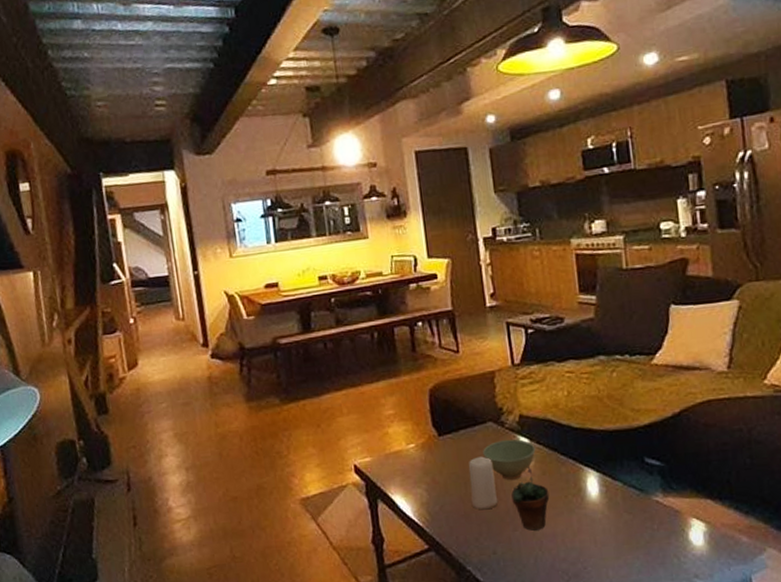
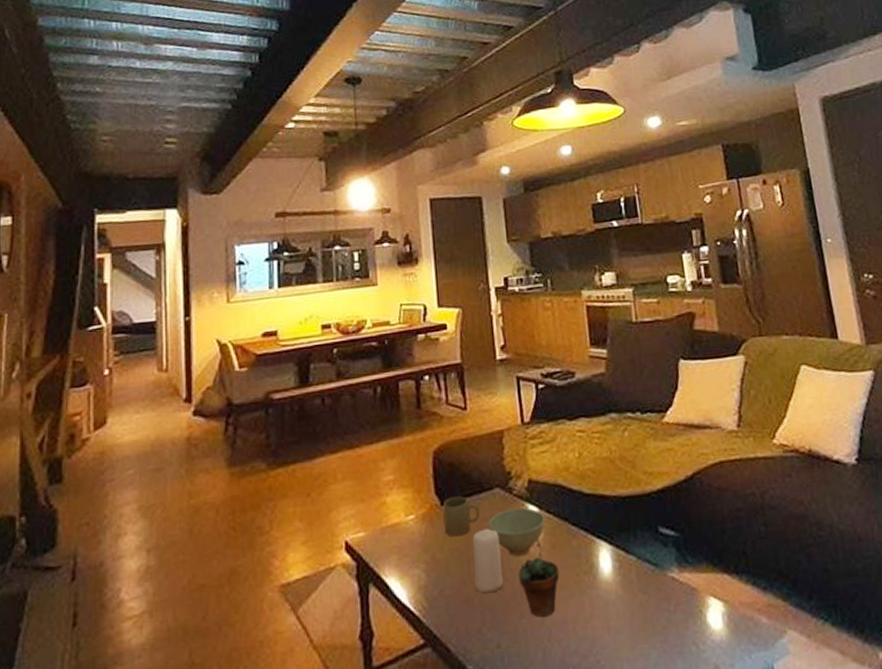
mug: none [440,428,475,463] -> present [442,496,481,537]

